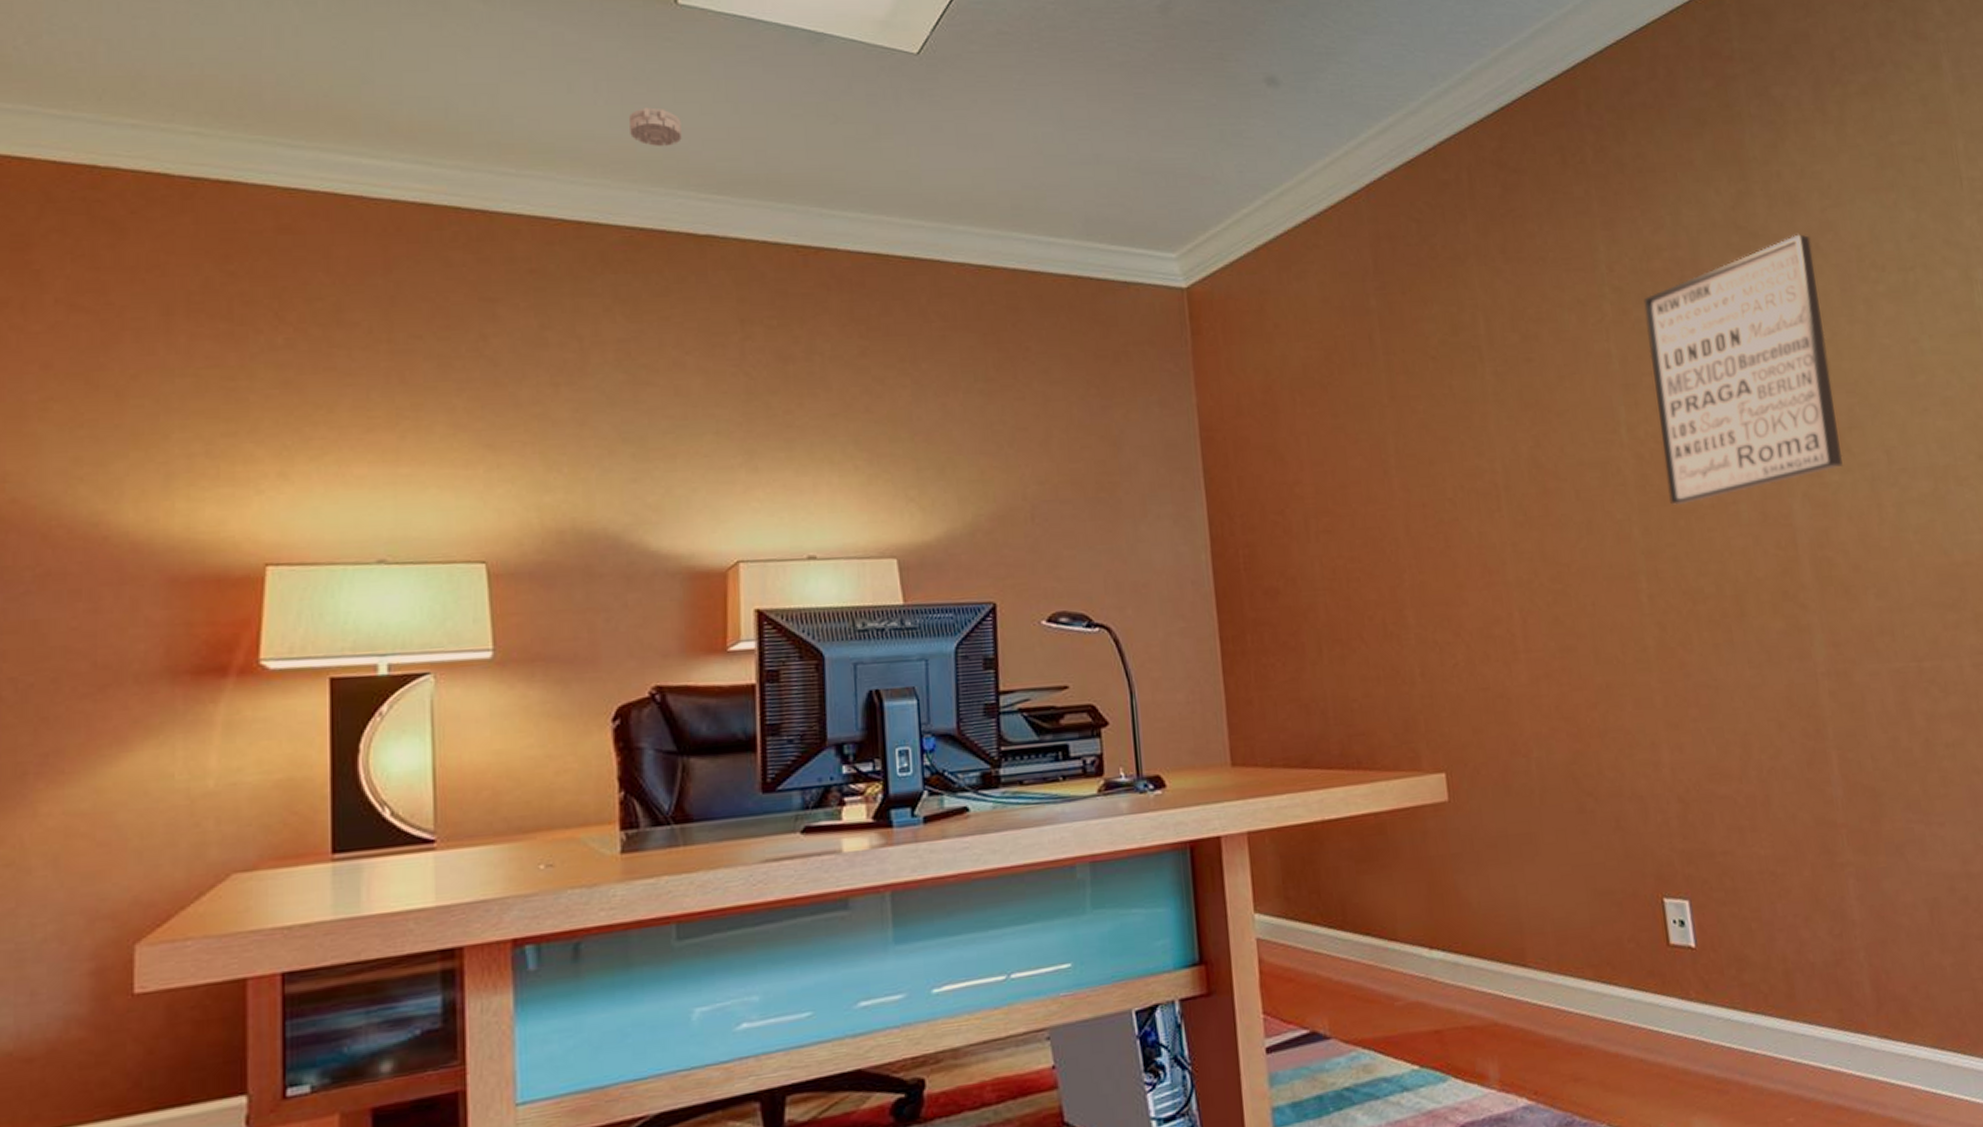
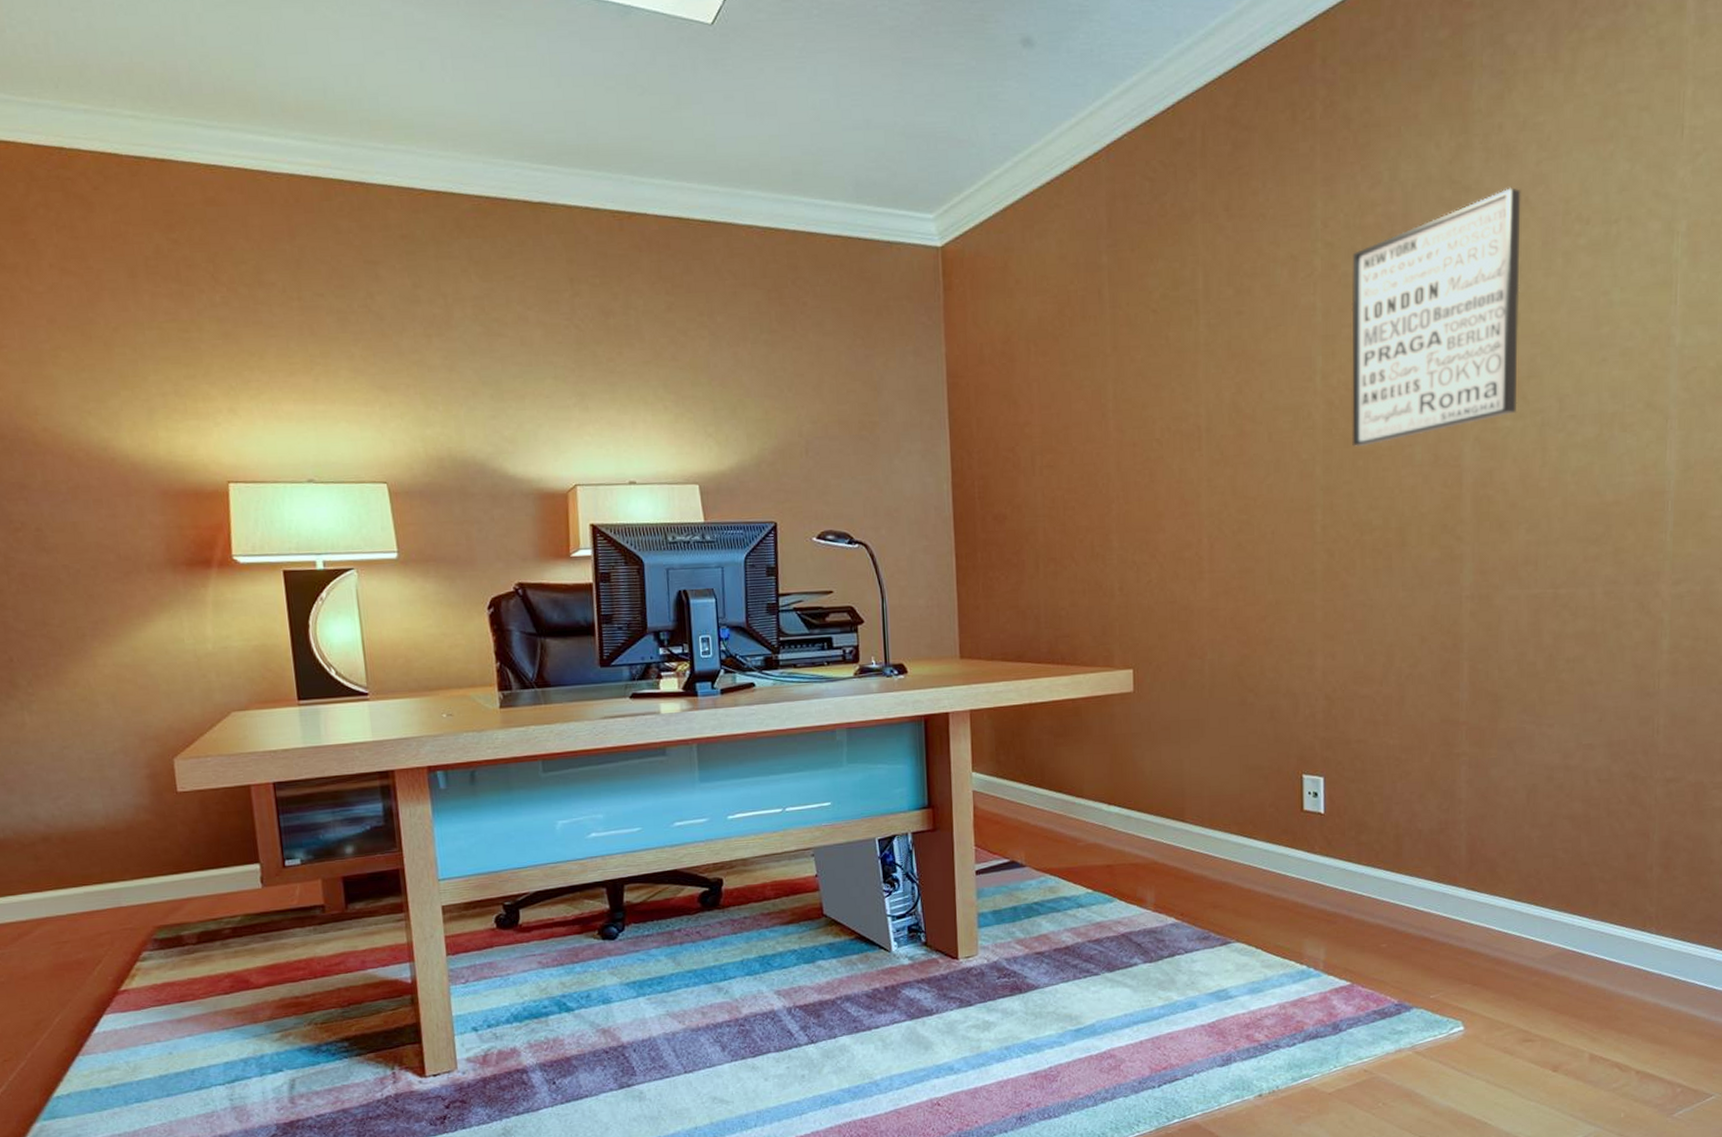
smoke detector: present [629,107,682,146] -> none [472,83,516,120]

